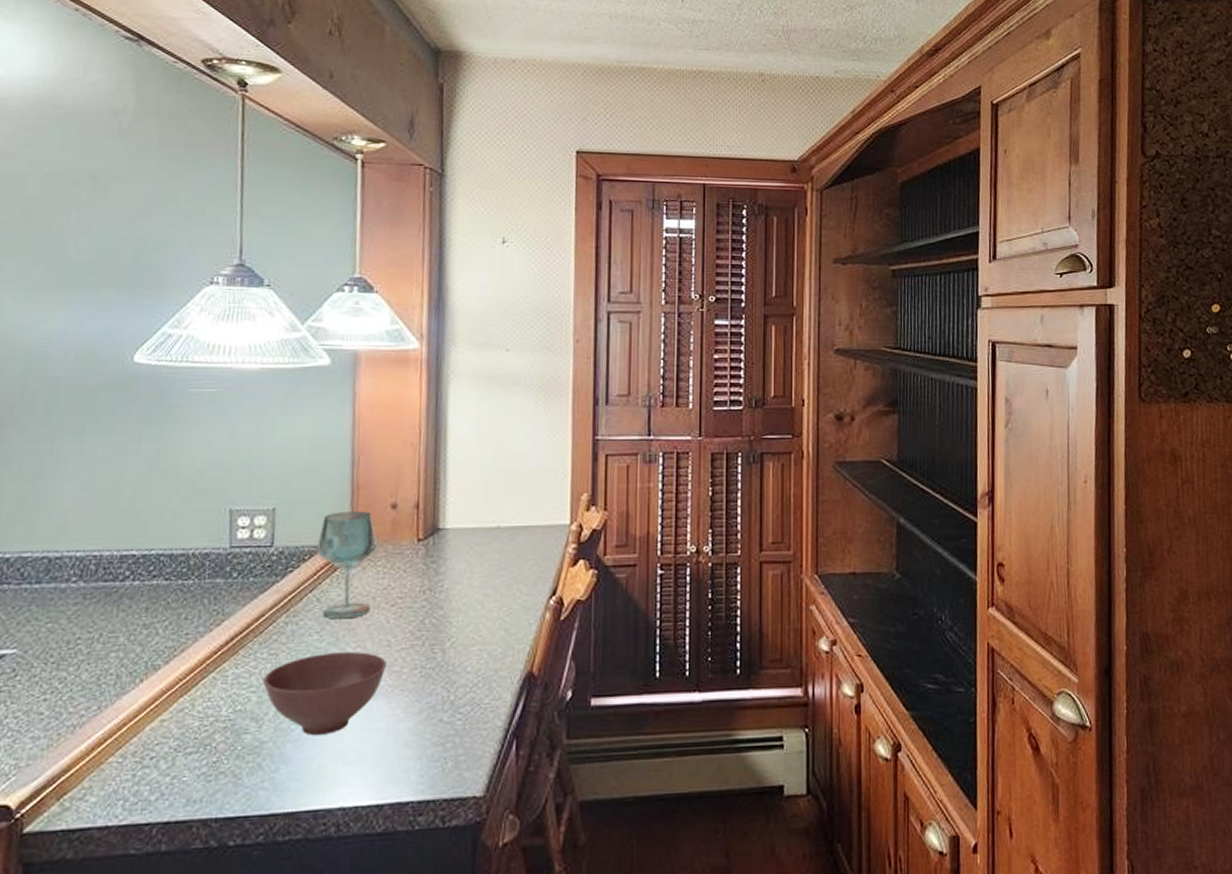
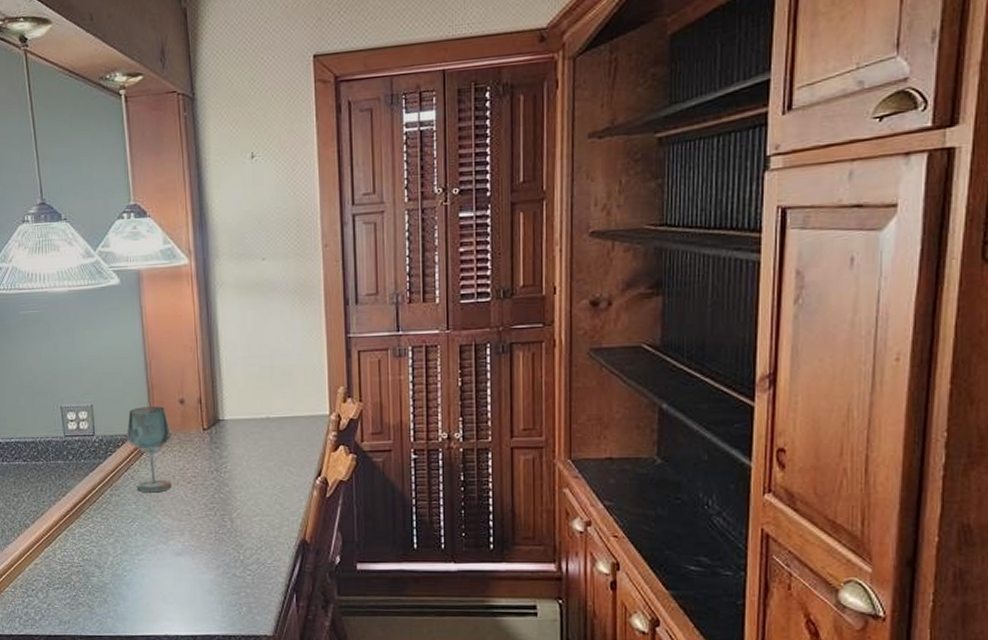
bowl: present [263,651,388,735] -> none [100,518,190,580]

